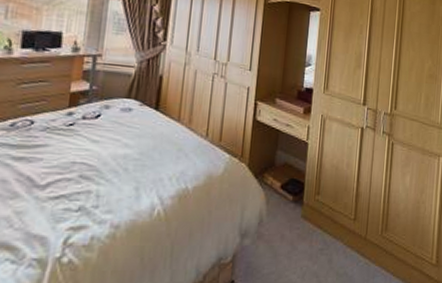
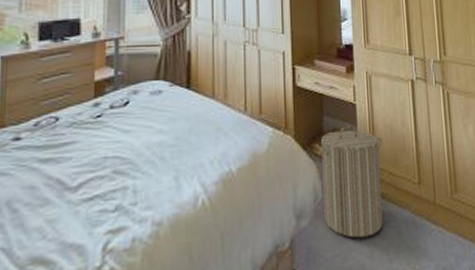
laundry hamper: none [266,161,327,261] -> present [316,125,383,239]

